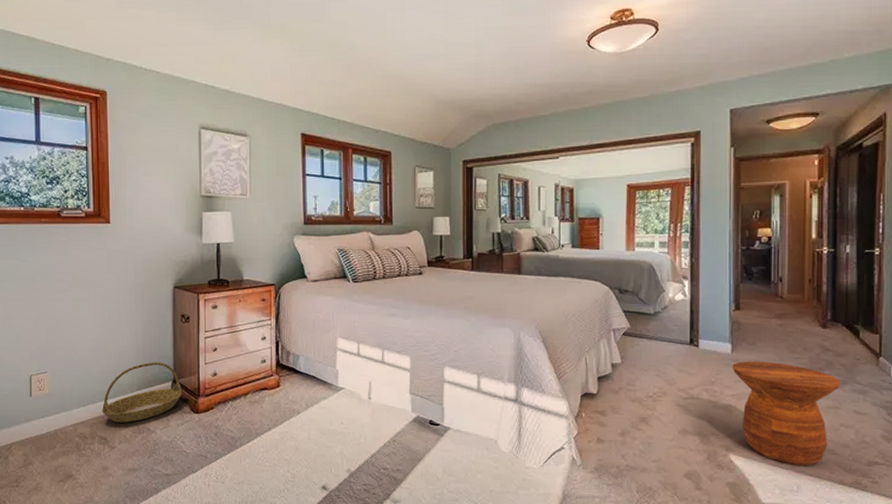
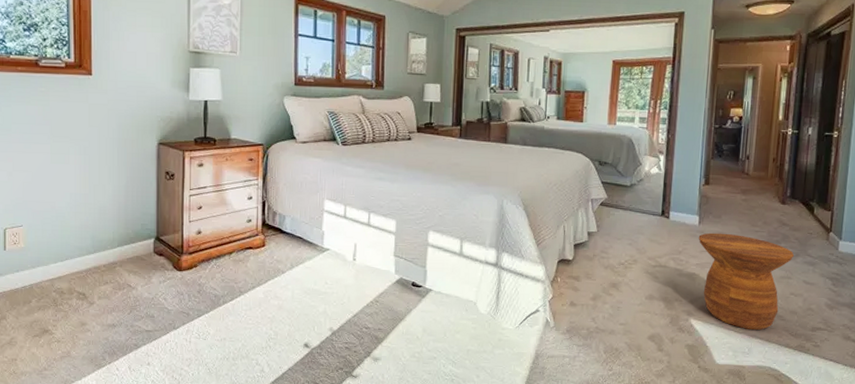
basket: present [101,362,183,423] -> none [80,218,166,279]

